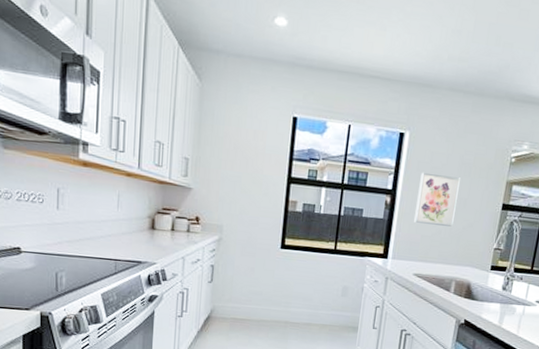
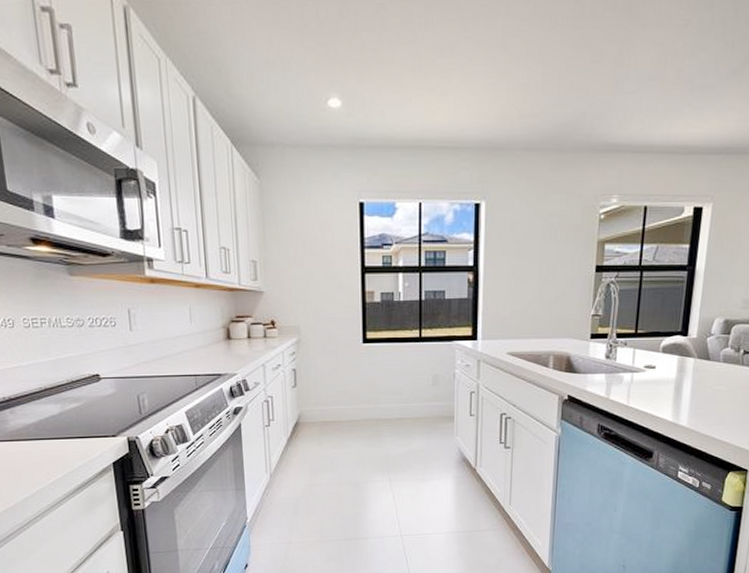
wall art: present [414,172,460,228] -> none [501,242,546,299]

